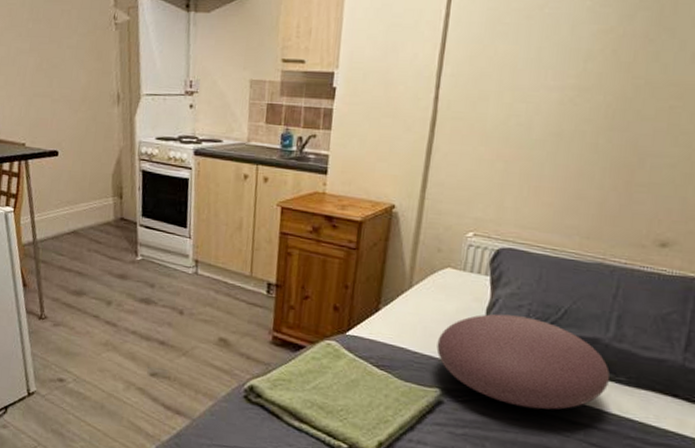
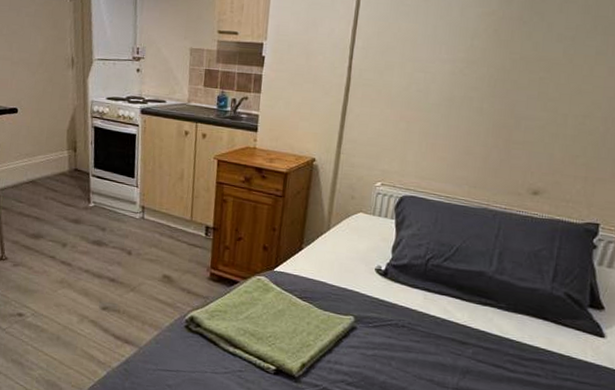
cushion: present [436,314,610,410] -> none [351,251,493,333]

